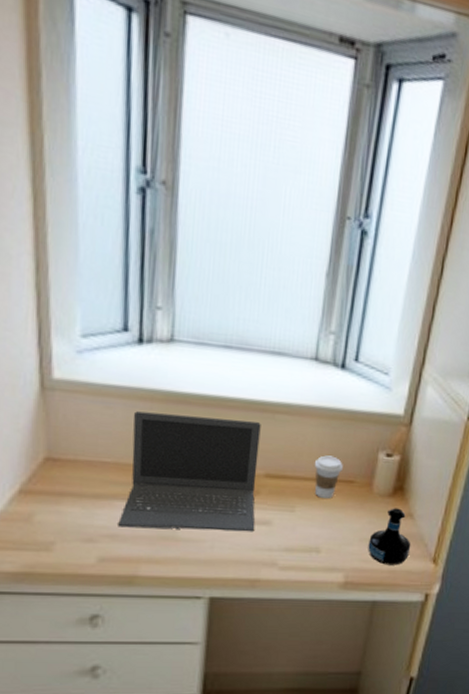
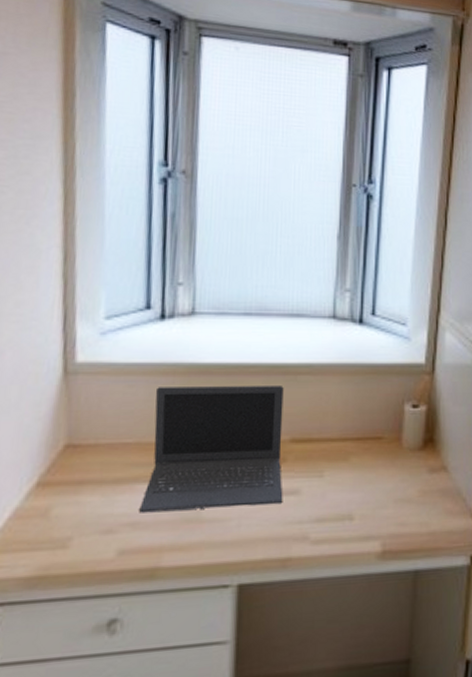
coffee cup: present [314,455,343,498] -> none [340,413,369,459]
tequila bottle: present [368,508,411,565] -> none [403,461,449,527]

